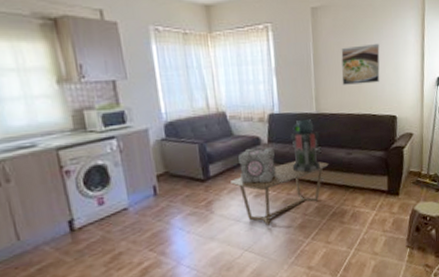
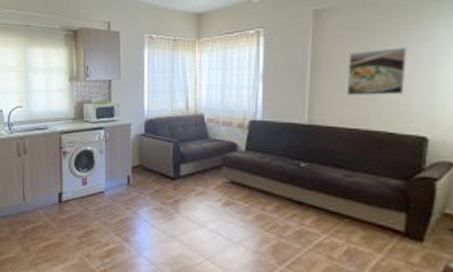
coffee table: present [231,160,329,226] -> none [200,173,319,239]
decorative cube: present [238,147,276,184] -> none [211,154,251,193]
pedestal: present [290,119,320,173] -> none [272,130,309,190]

